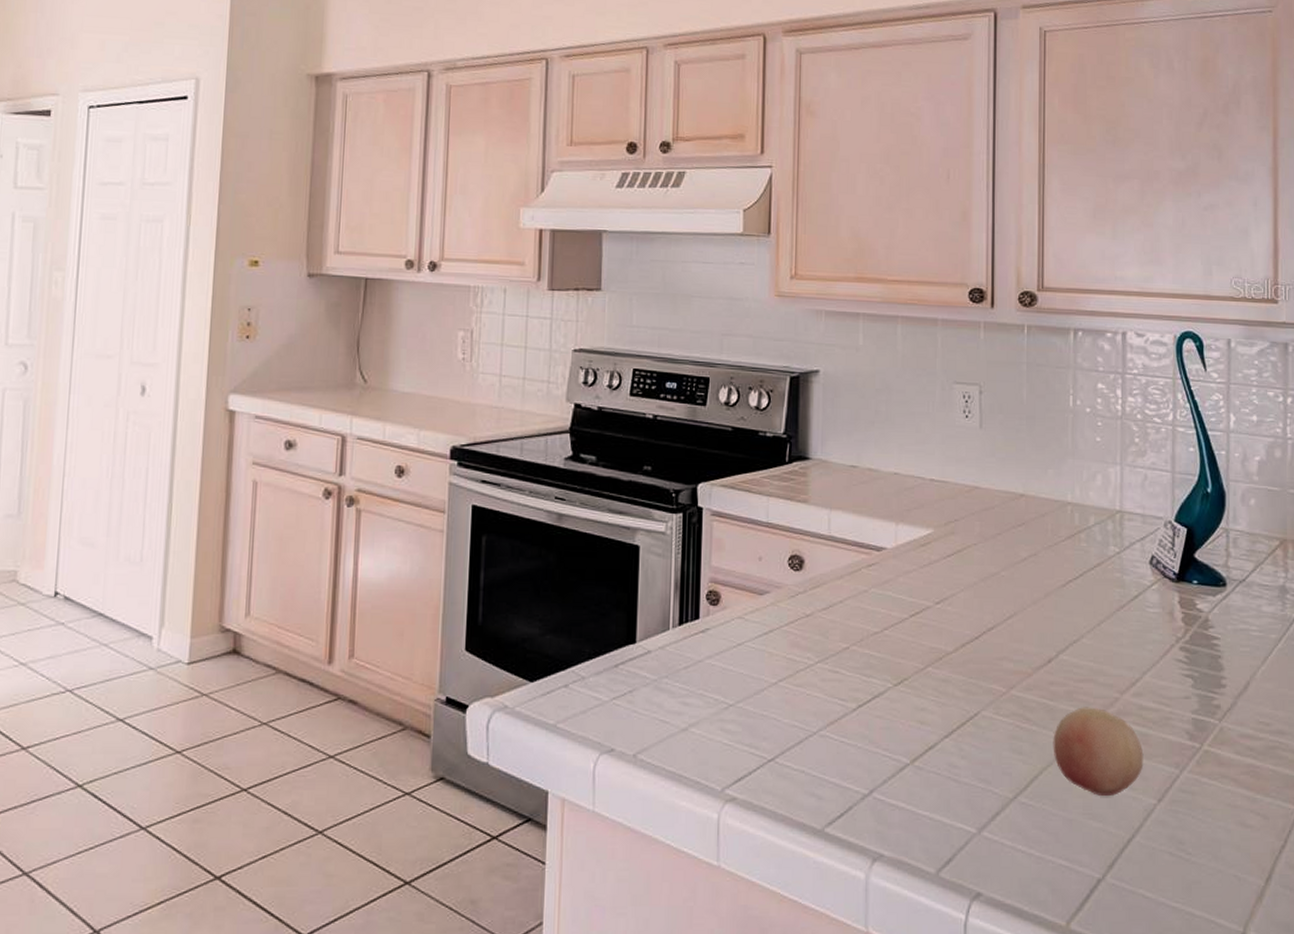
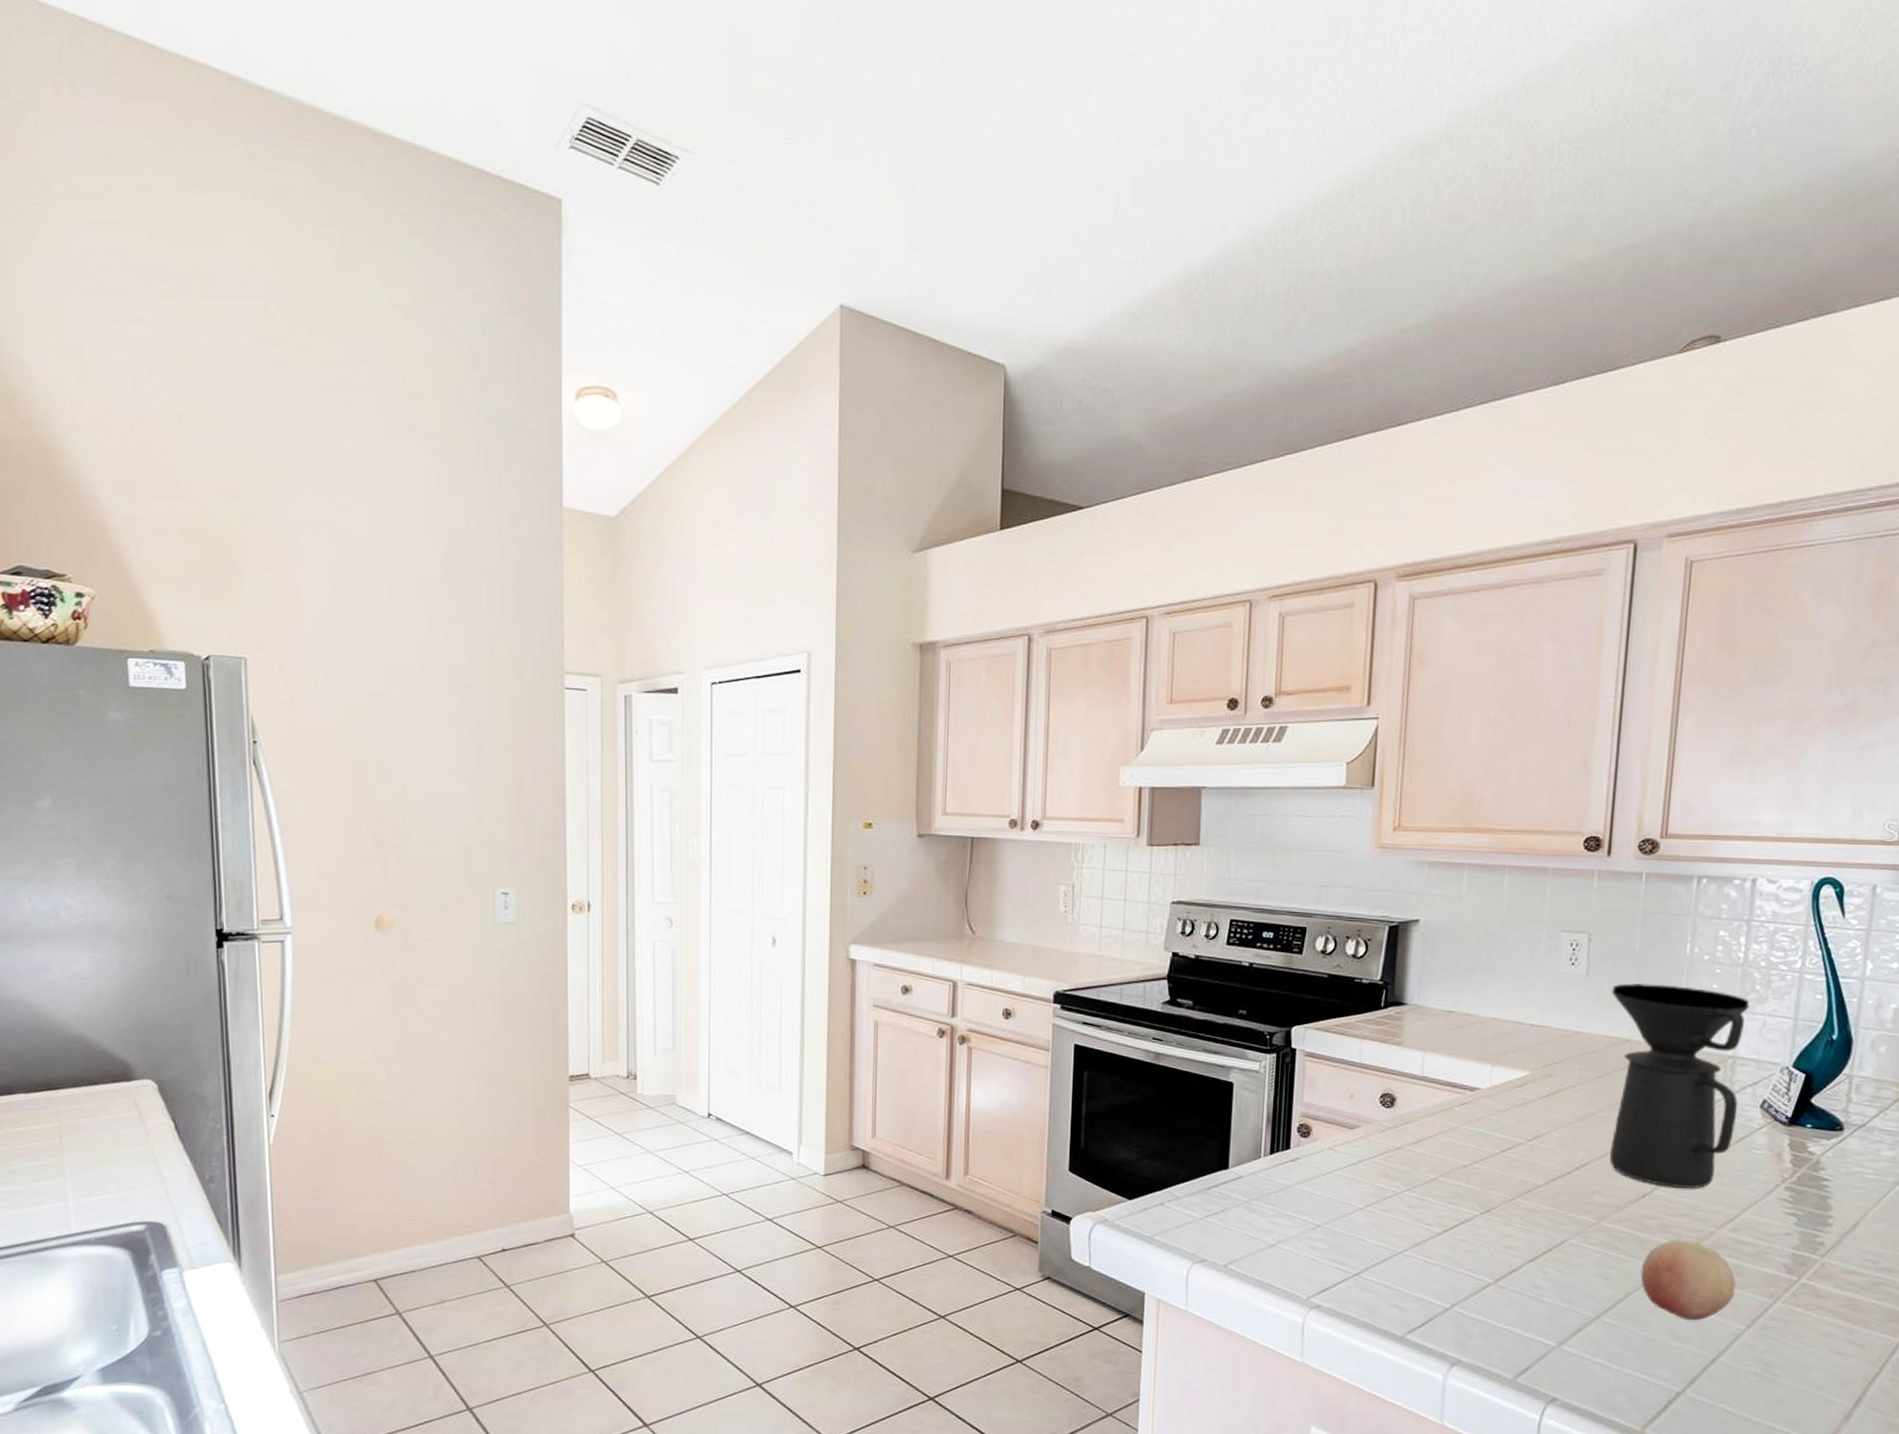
coffee maker: none [1004,436,1131,651] -> present [1610,983,1750,1188]

